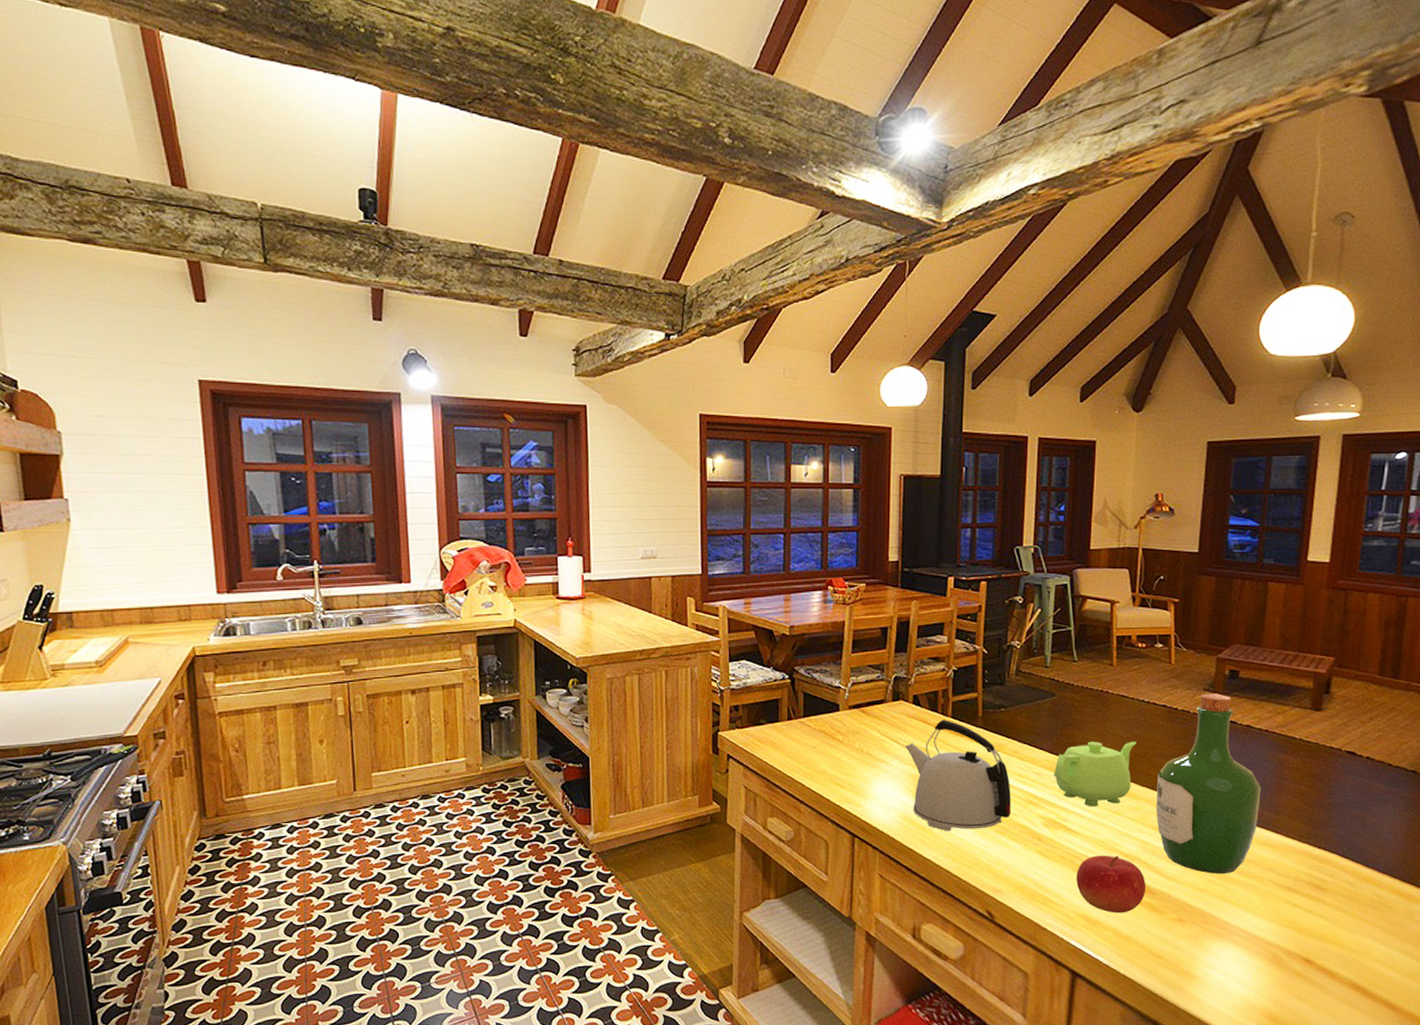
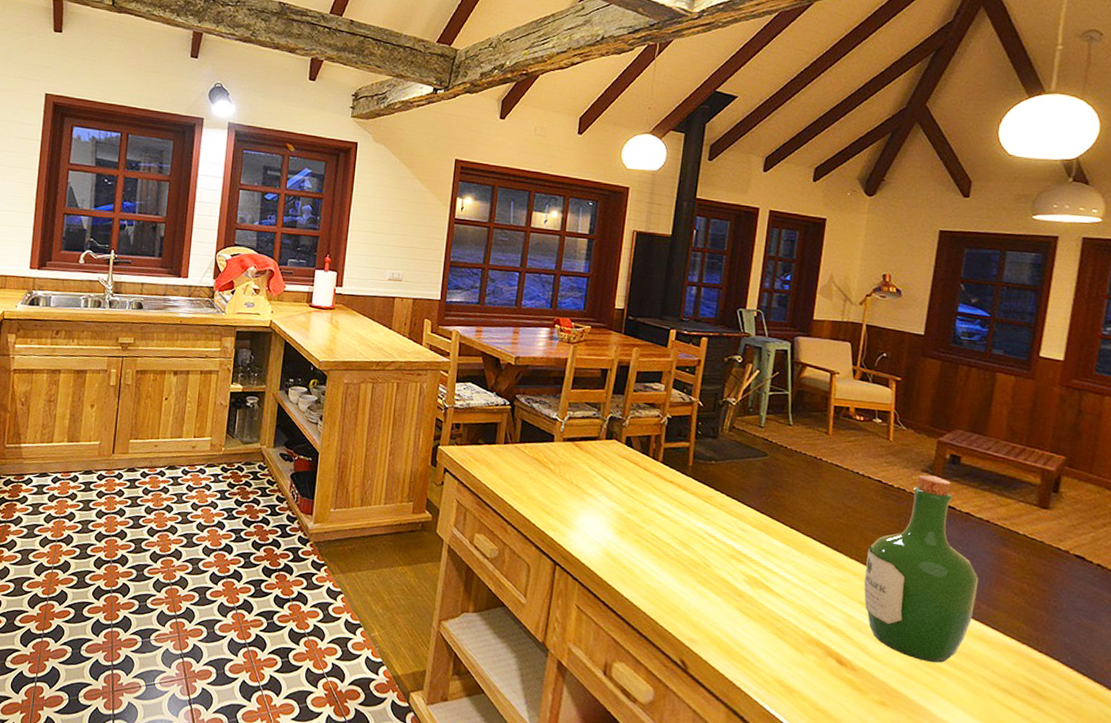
kettle: present [905,720,1012,832] -> none [614,464,715,577]
teapot: present [1054,741,1137,807] -> none [760,505,848,573]
fruit: present [1076,855,1146,914] -> none [775,621,848,686]

